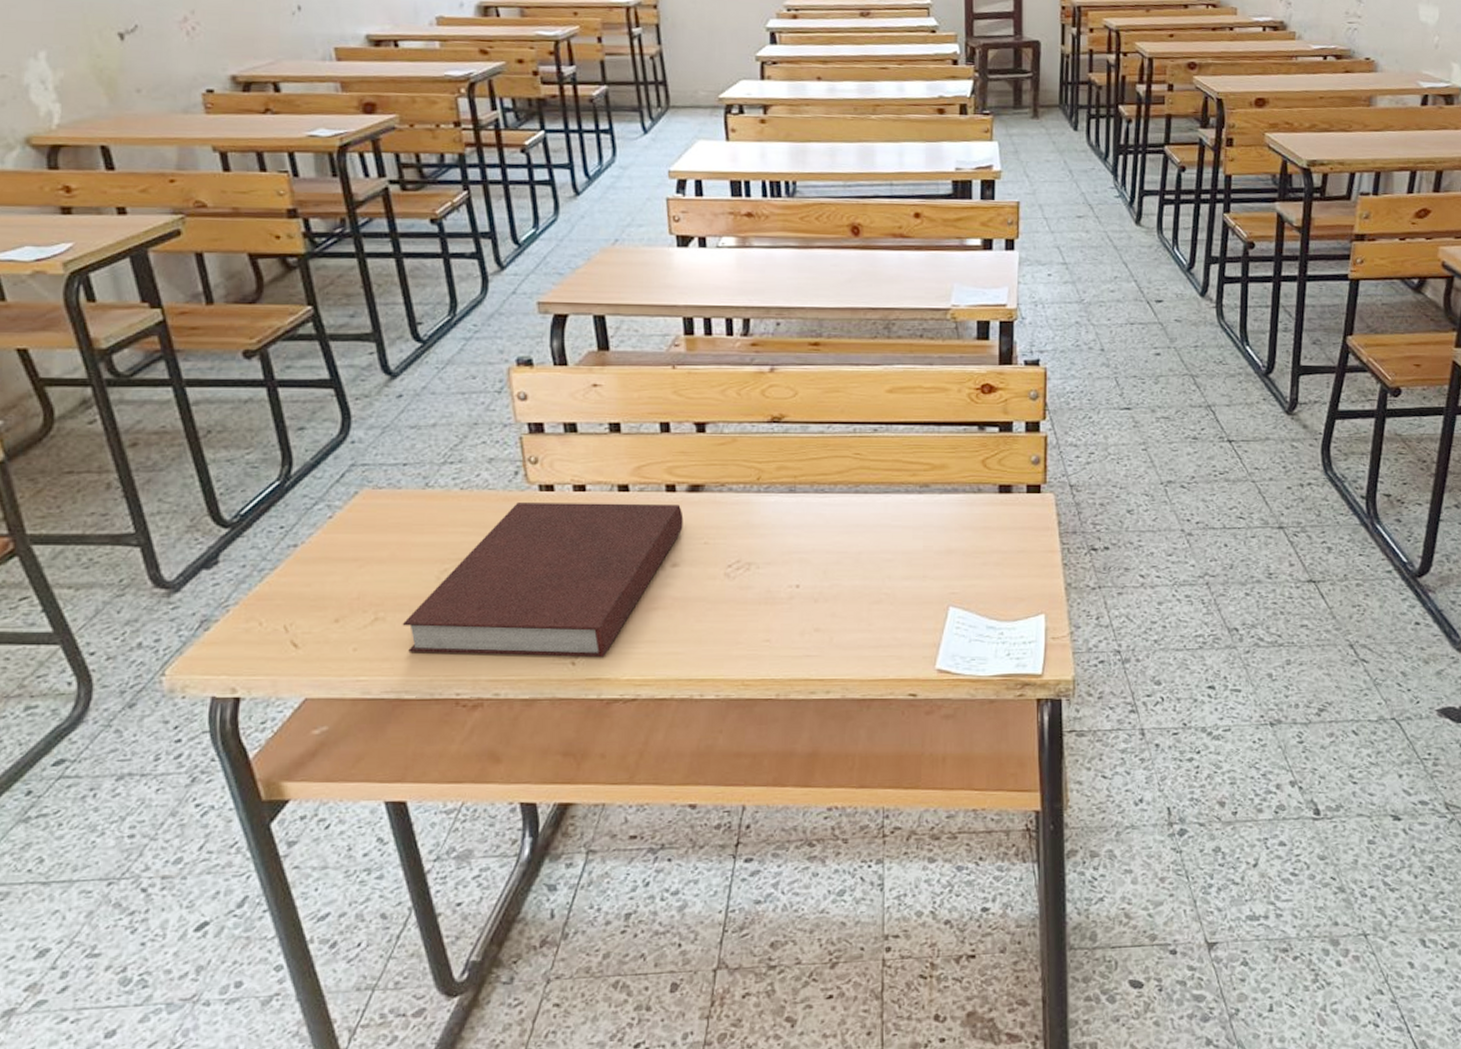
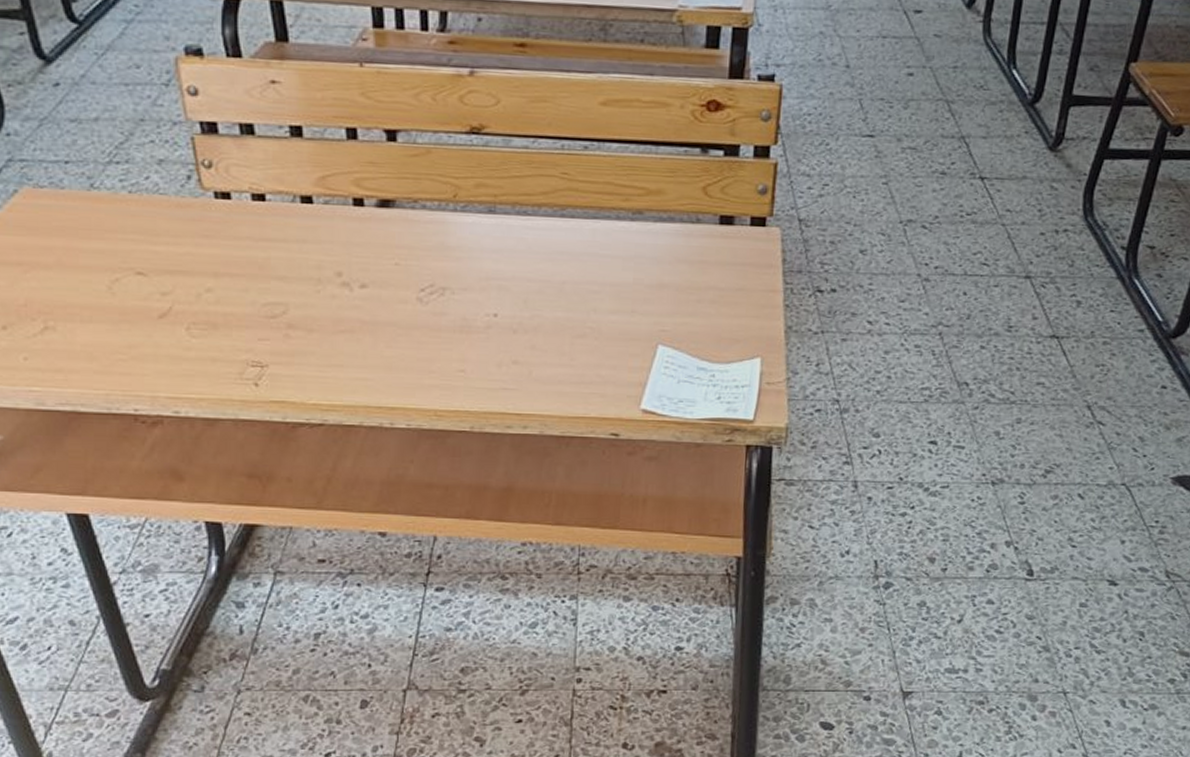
notebook: present [402,501,684,658] -> none [73,209,373,380]

